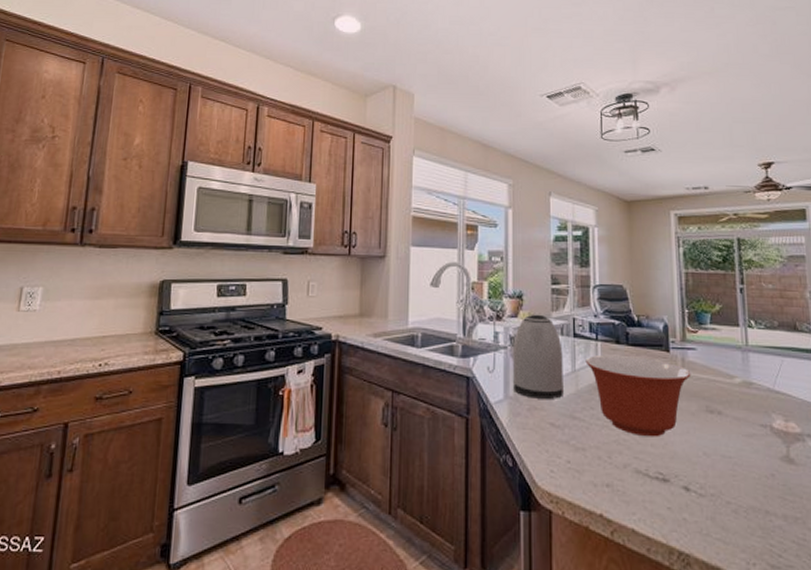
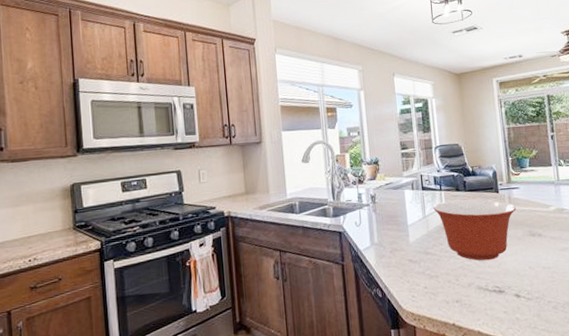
kettle: present [513,314,563,399] -> none [374,175,418,243]

